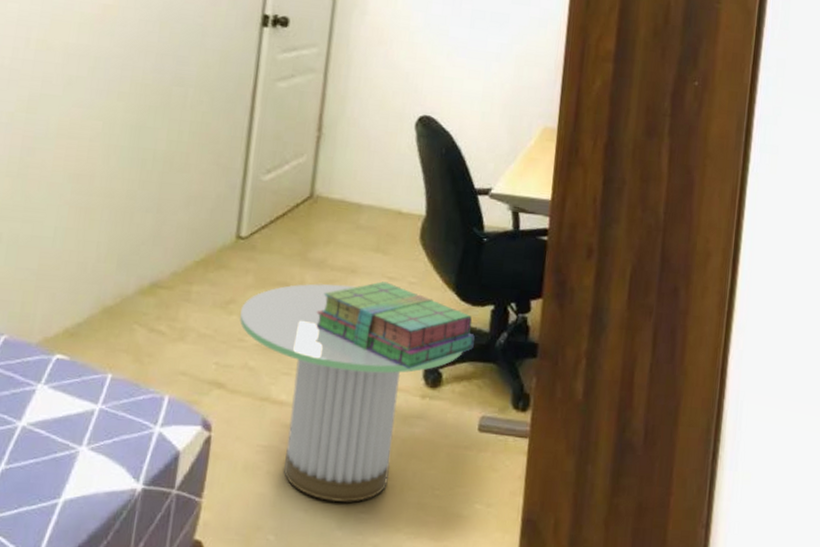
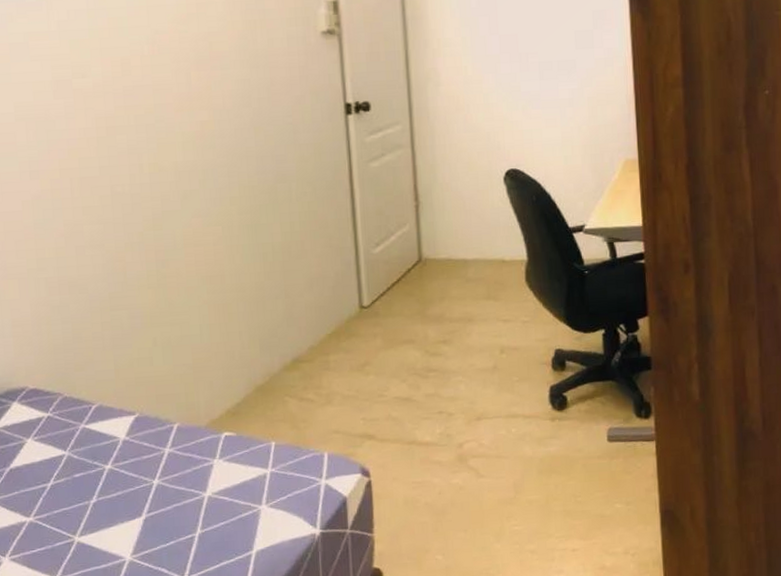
side table: present [239,283,463,503] -> none [376,332,583,520]
stack of books: present [315,281,475,369] -> none [443,324,591,397]

